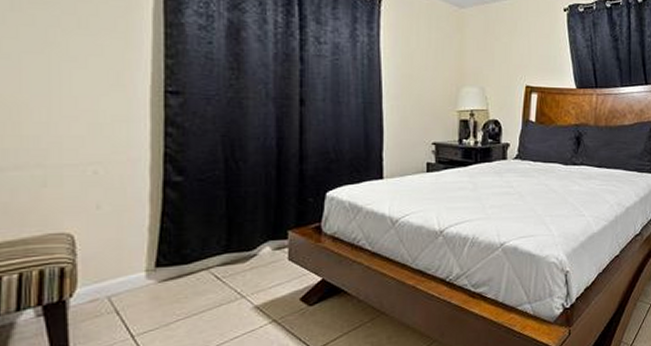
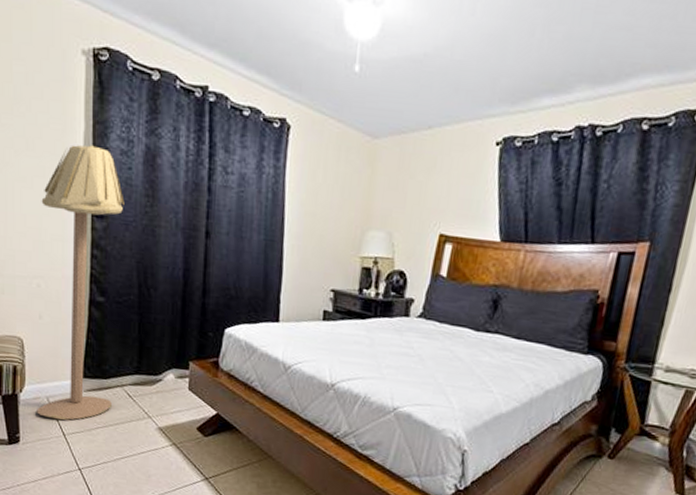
floor lamp: none [94,21,205,321] -> present [37,145,124,421]

